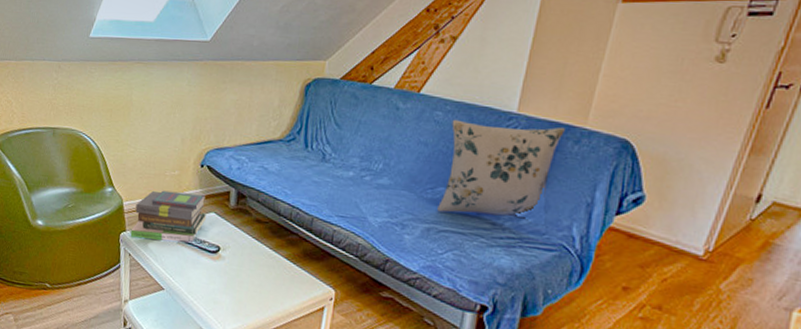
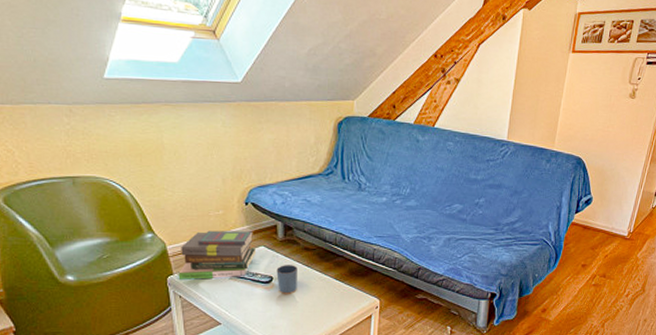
mug: none [224,235,247,269] -> present [276,265,297,294]
pillow: present [437,119,565,221] -> none [455,148,540,224]

